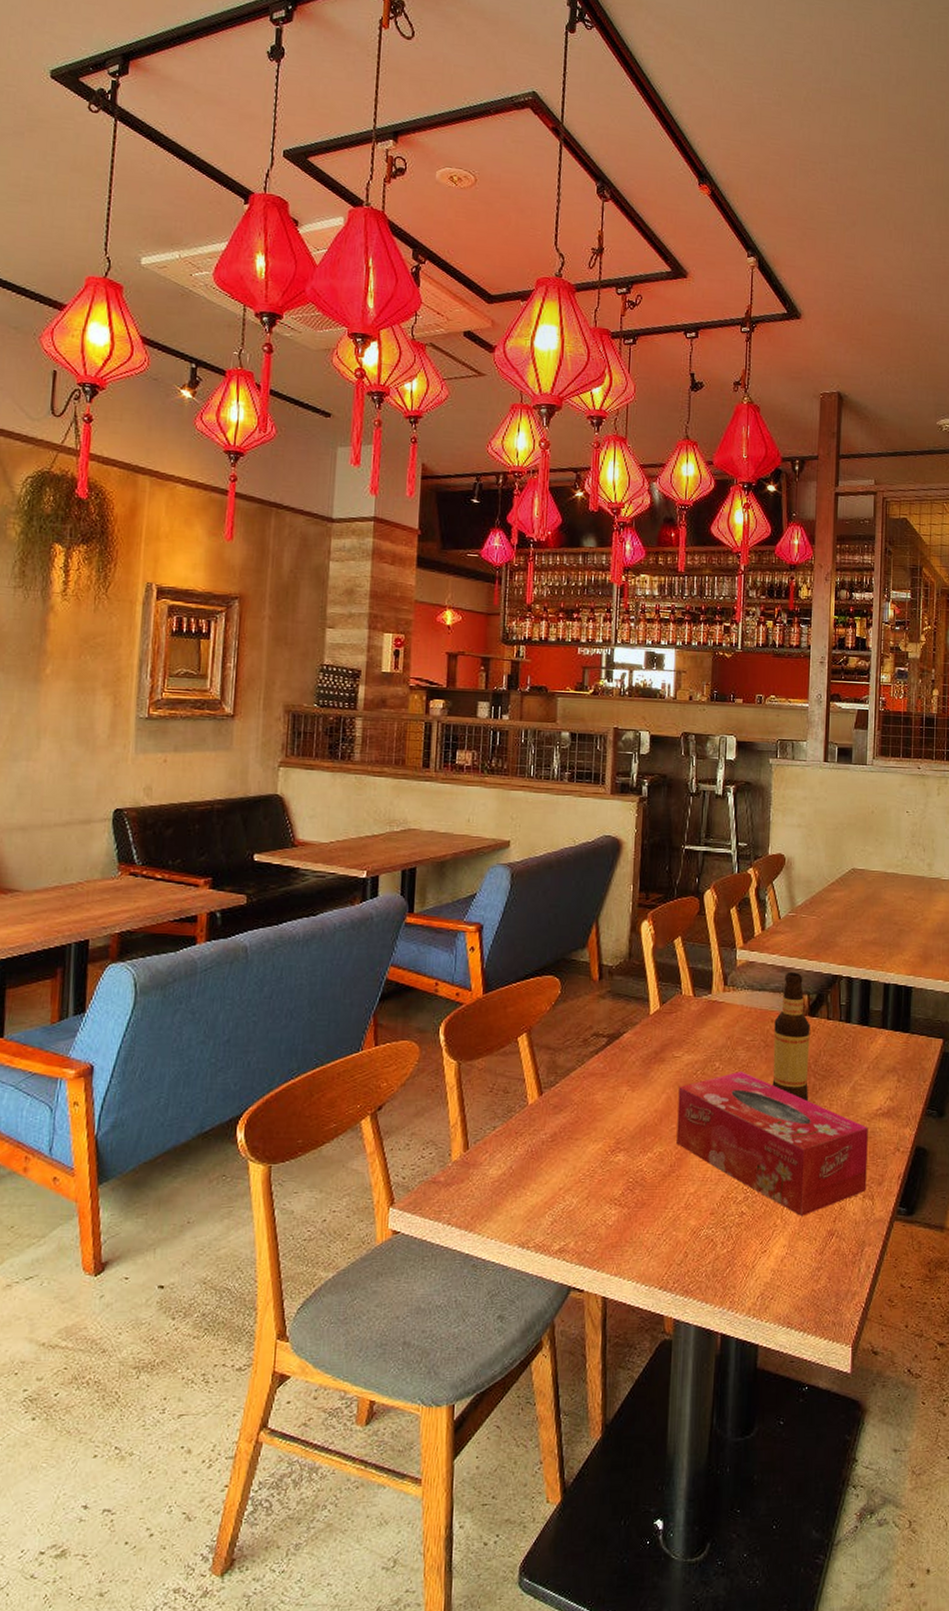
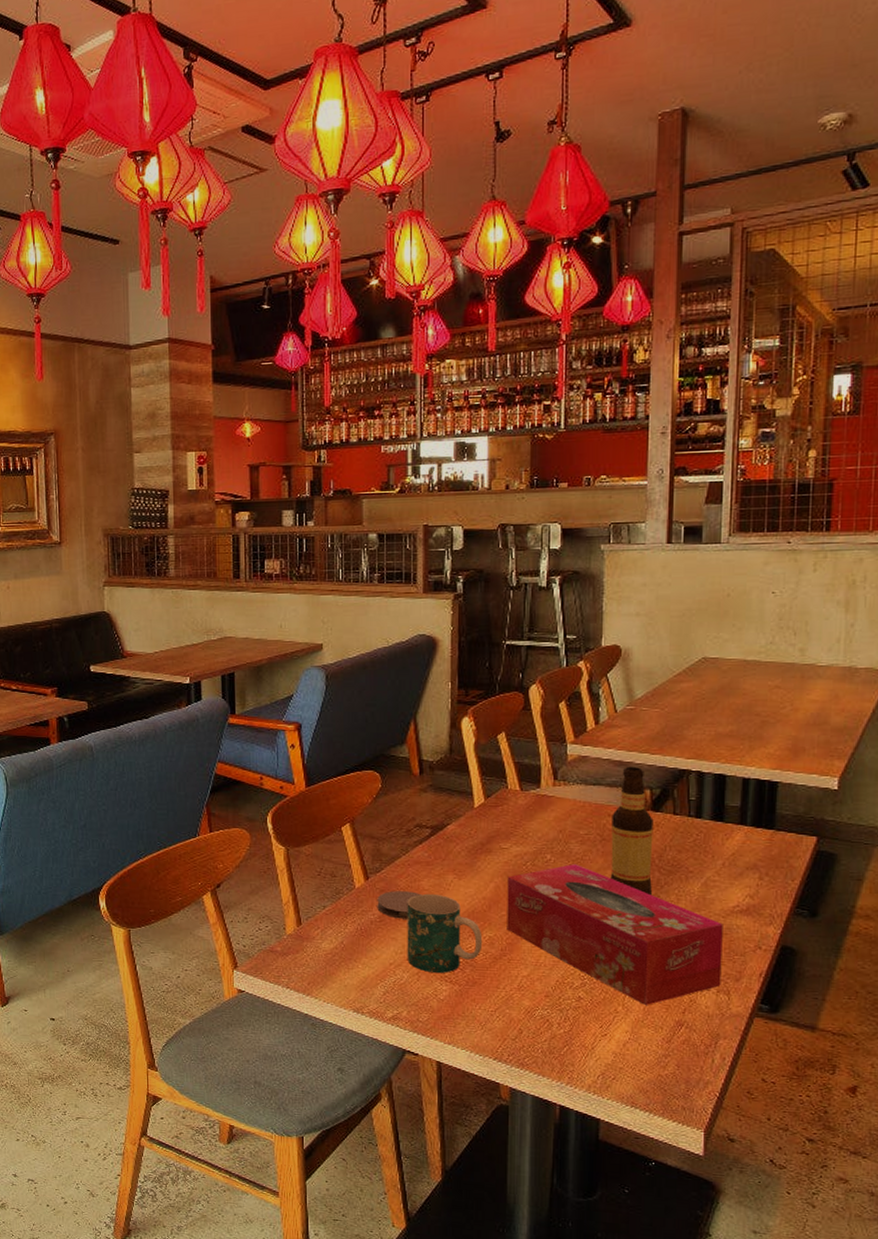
coaster: none [549,1106,595,1137] -> present [377,891,422,919]
mug: none [577,1108,653,1195] -> present [407,893,483,973]

